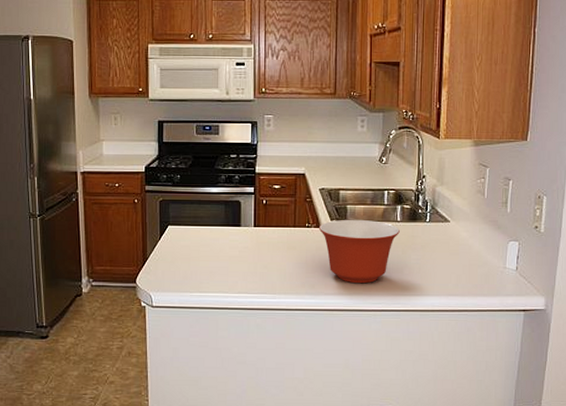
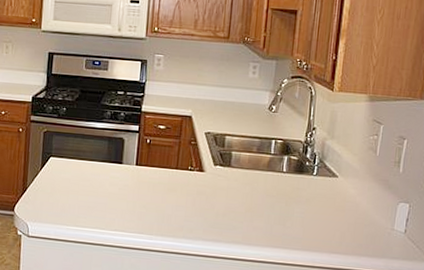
mixing bowl: present [318,219,400,284] -> none [201,165,285,233]

